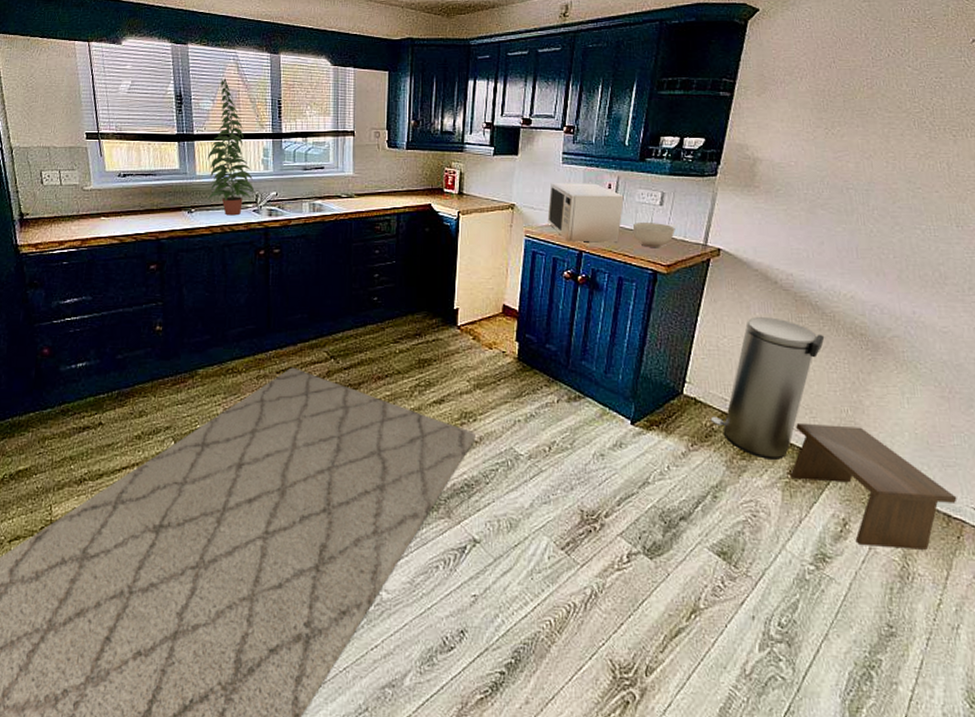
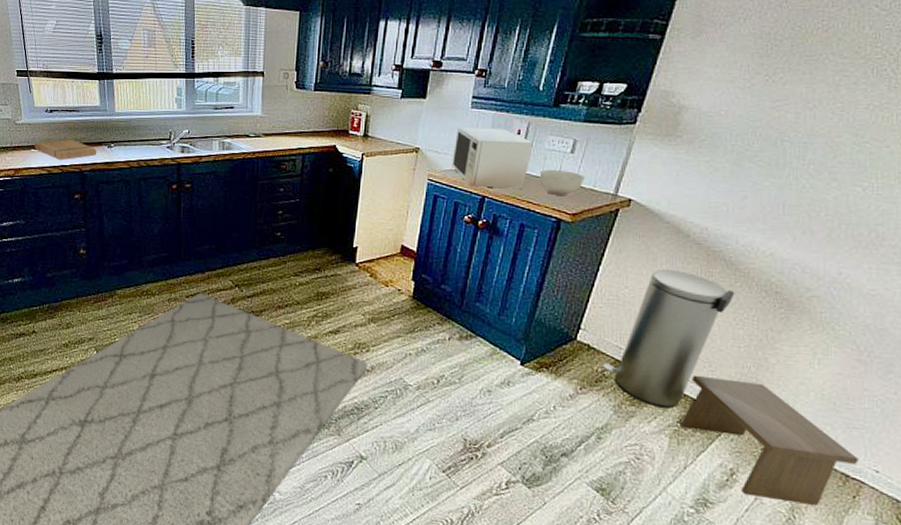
cutting board: none [105,205,176,228] -> present [35,139,97,160]
plant: present [207,78,255,216] -> none [125,18,168,151]

